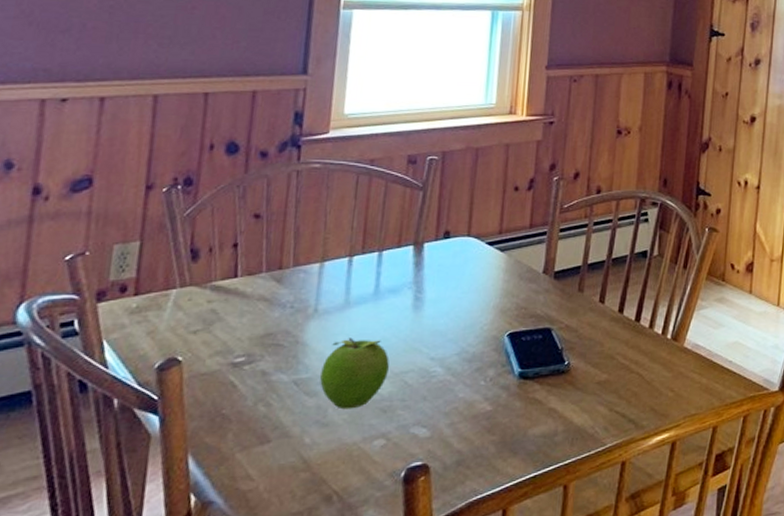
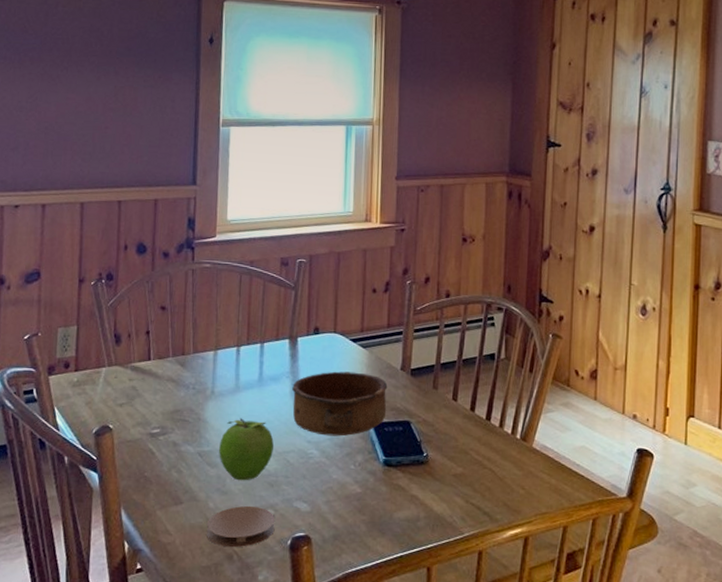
coaster: none [299,437,387,488] -> present [206,505,276,548]
bowl: none [414,278,528,351] -> present [292,371,388,437]

